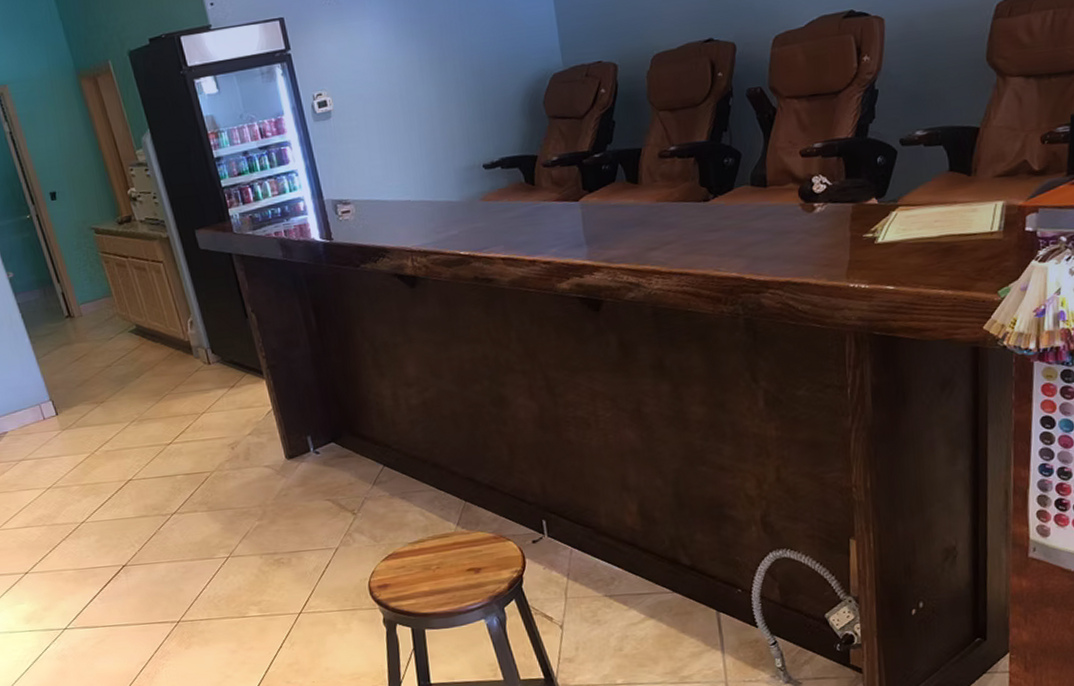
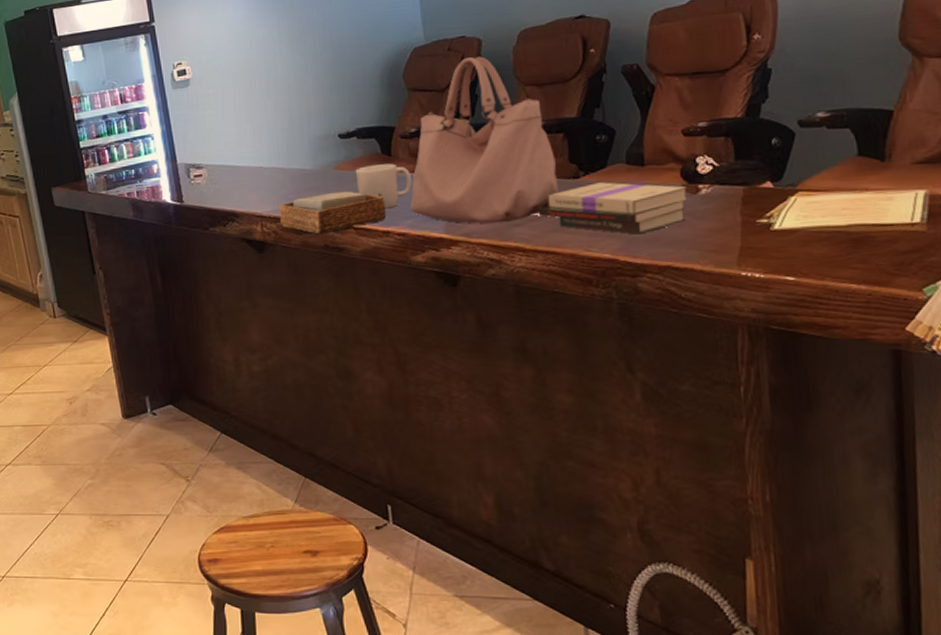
napkin holder: none [429,221,532,267] -> present [279,191,386,235]
mug: none [500,192,556,238] -> present [355,163,413,209]
handbag: none [554,82,692,249] -> present [410,56,560,224]
books: none [673,204,805,253] -> present [539,182,688,235]

